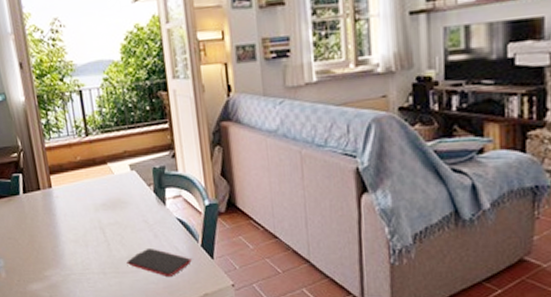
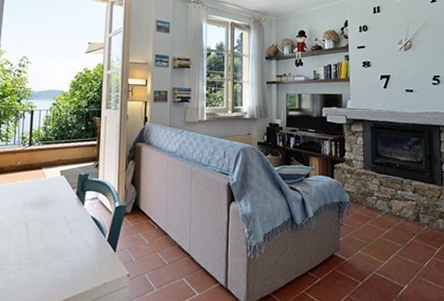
smartphone: present [126,249,193,276] -> none [42,242,99,267]

